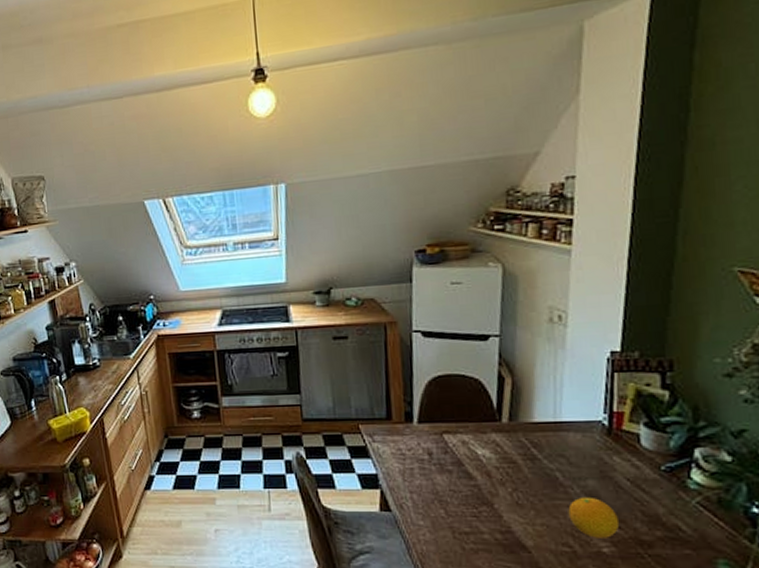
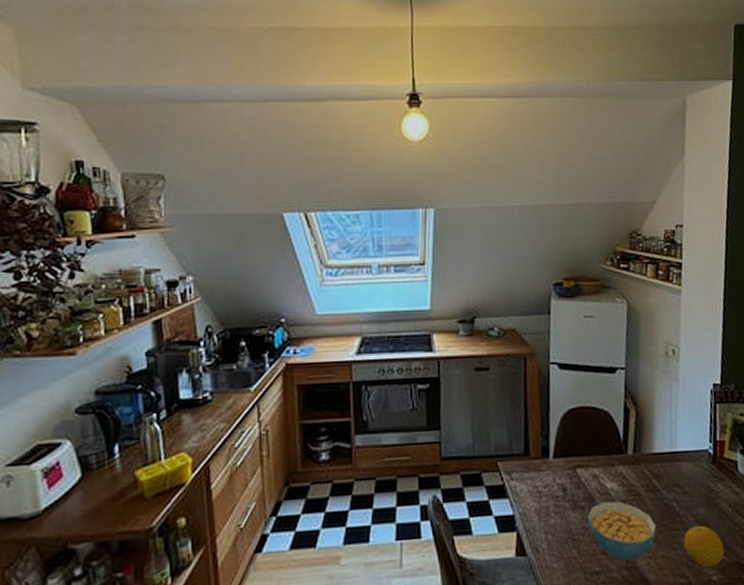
cereal bowl: none [455,468,535,524] -> present [587,501,657,560]

